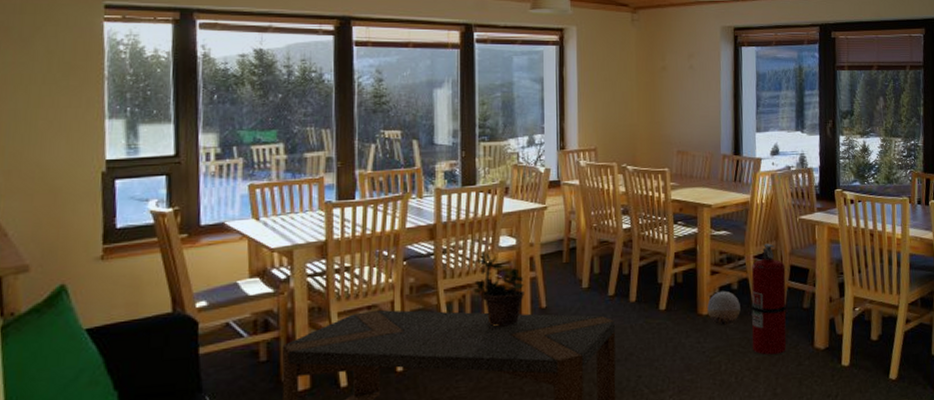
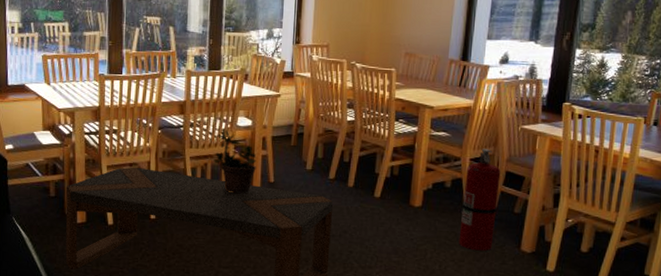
ball: present [707,290,741,326] -> none [419,187,452,218]

